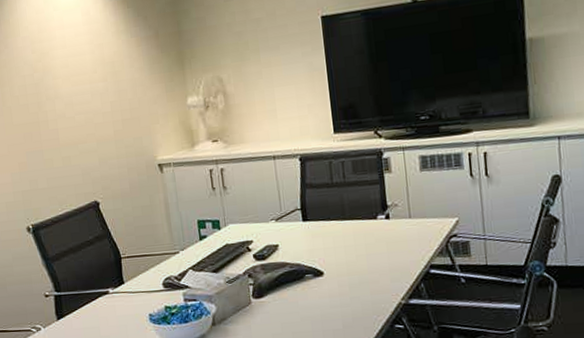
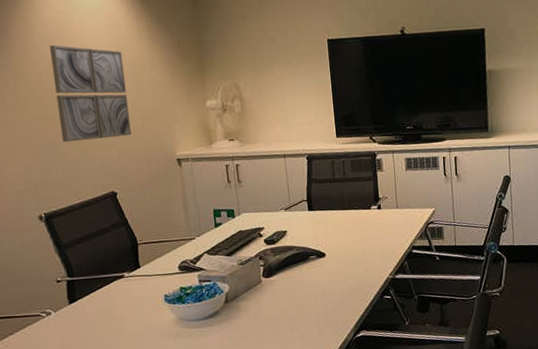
wall art: none [32,47,112,150] -> present [50,45,132,143]

